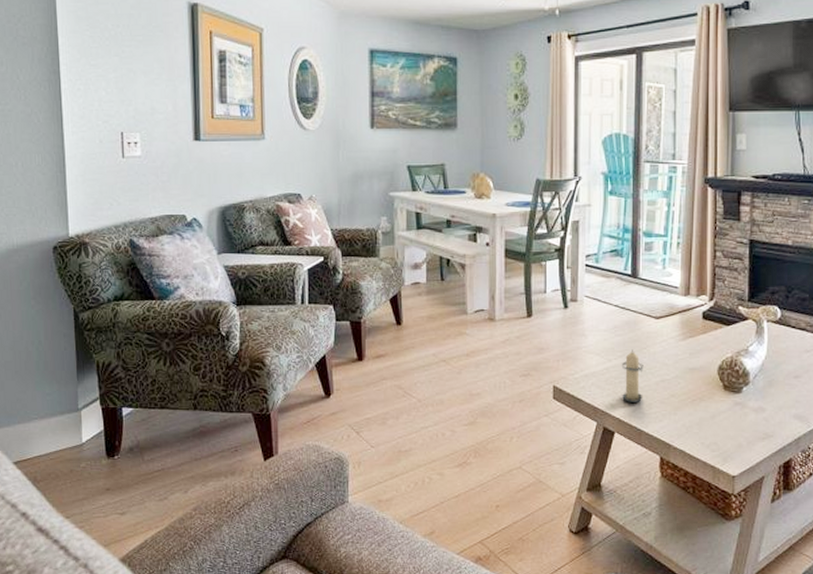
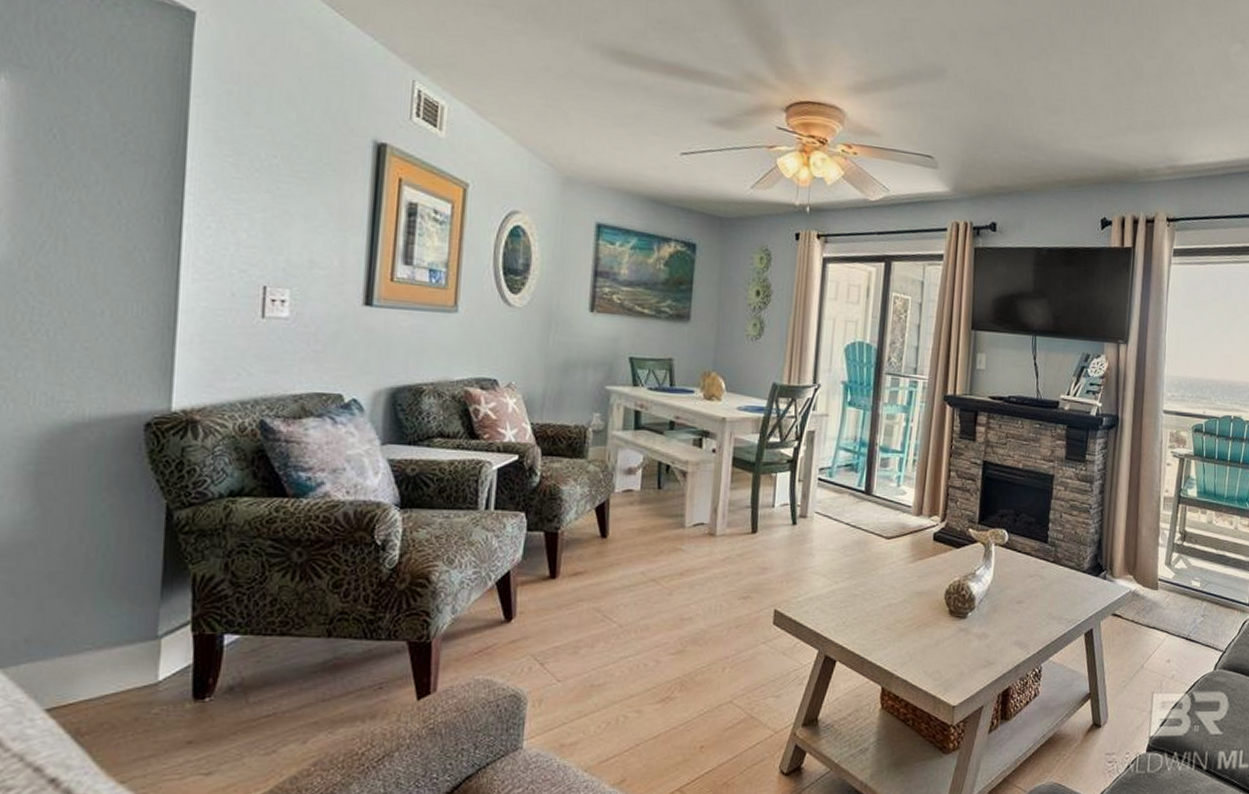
candle: present [621,349,644,402] -> none [847,571,871,628]

